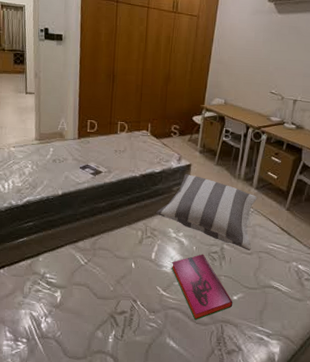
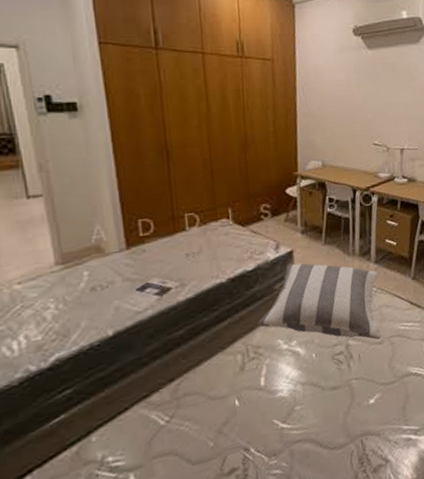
hardback book: present [171,254,233,321] -> none [288,359,371,447]

